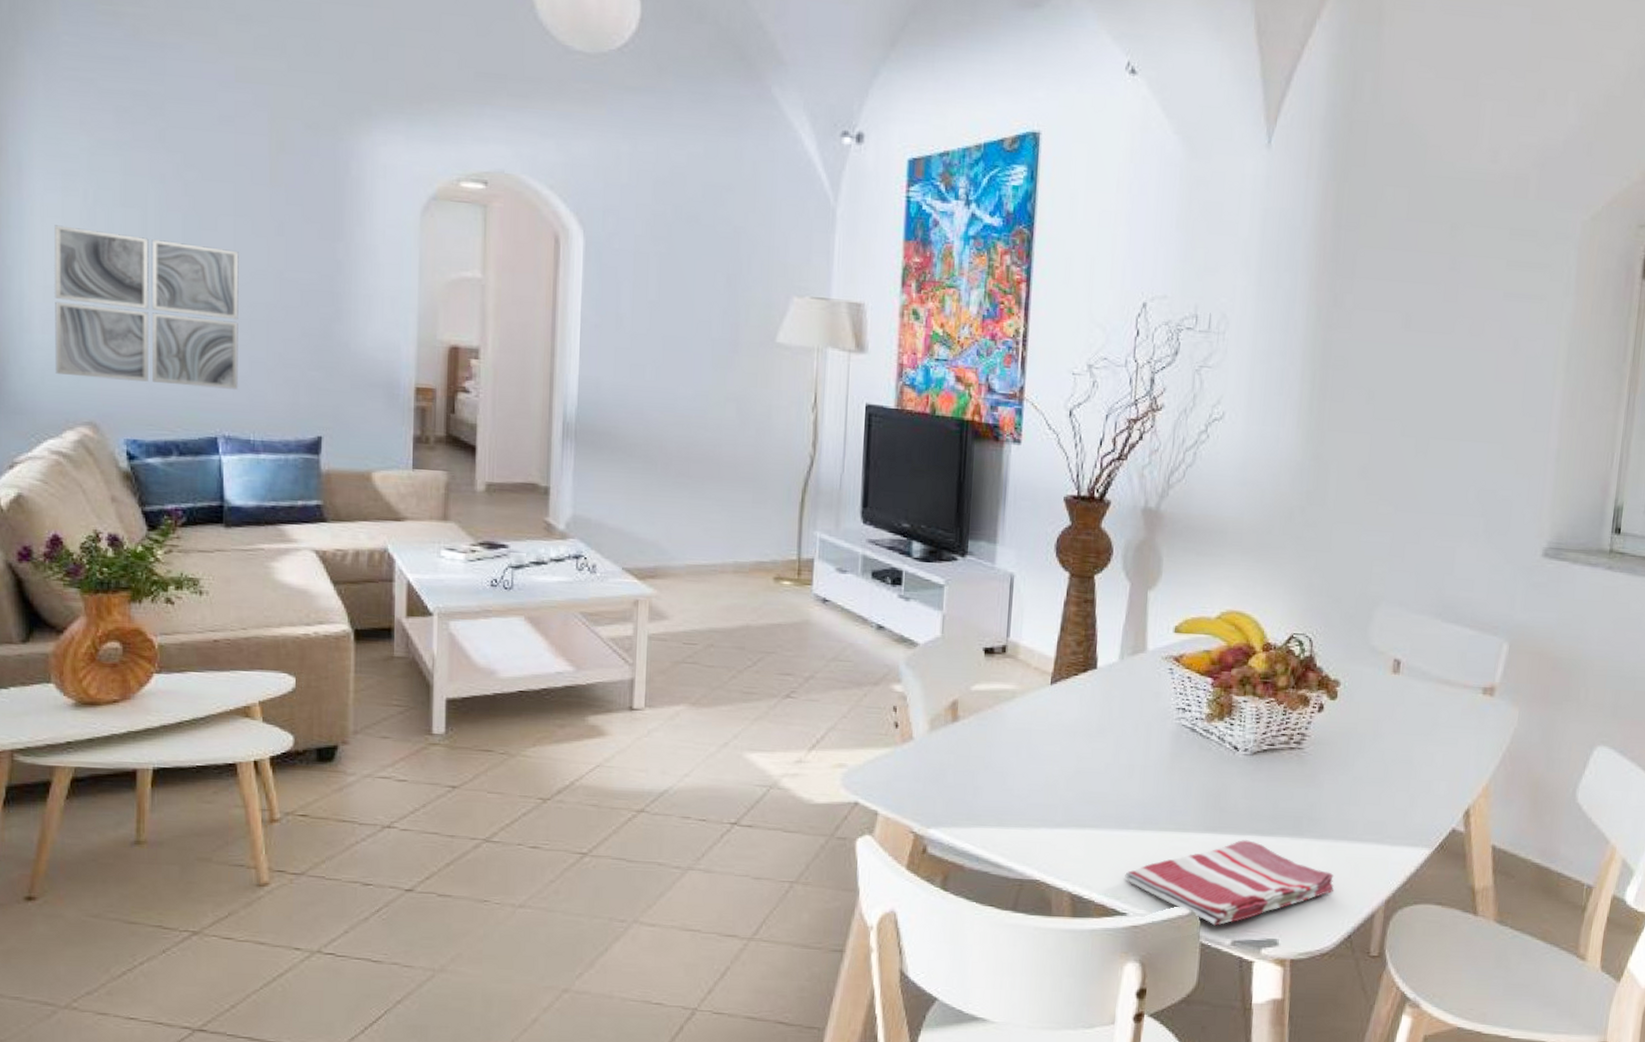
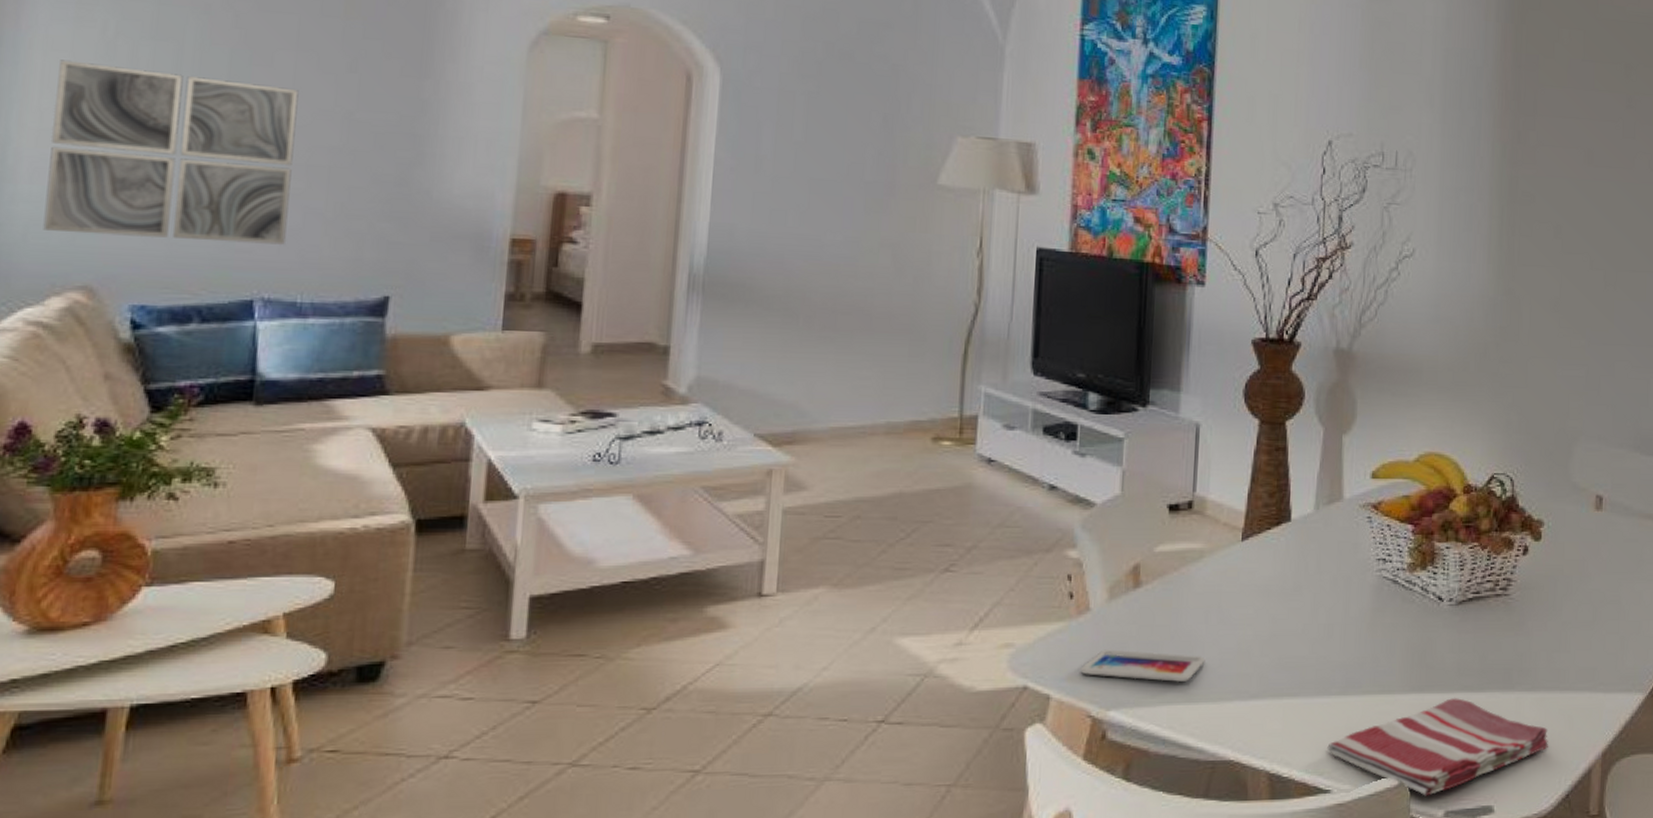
smartphone: none [904,774,1016,809] -> present [1080,649,1205,683]

